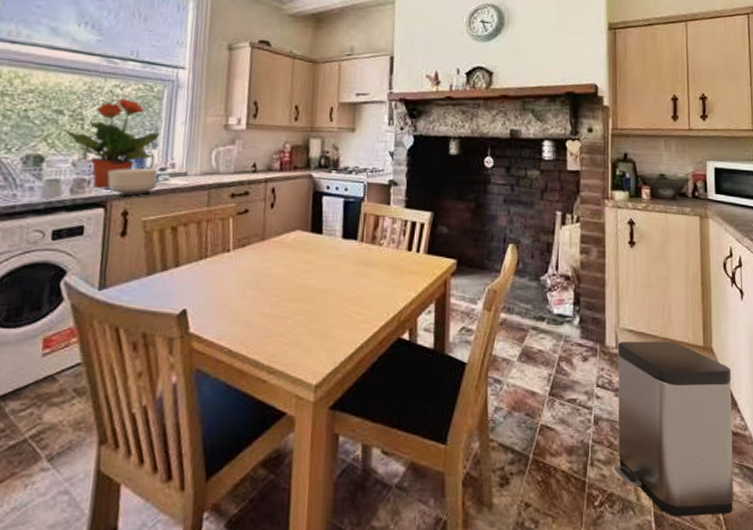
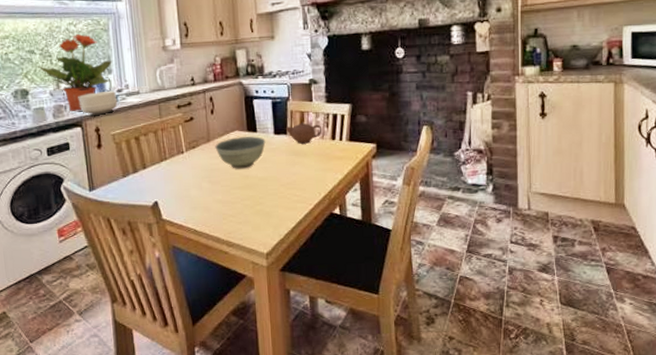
bowl: none [269,238,331,277] -> present [215,136,266,169]
teapot: none [356,226,398,253] -> present [285,121,322,144]
pedal bin: present [614,341,733,517] -> none [528,201,643,345]

